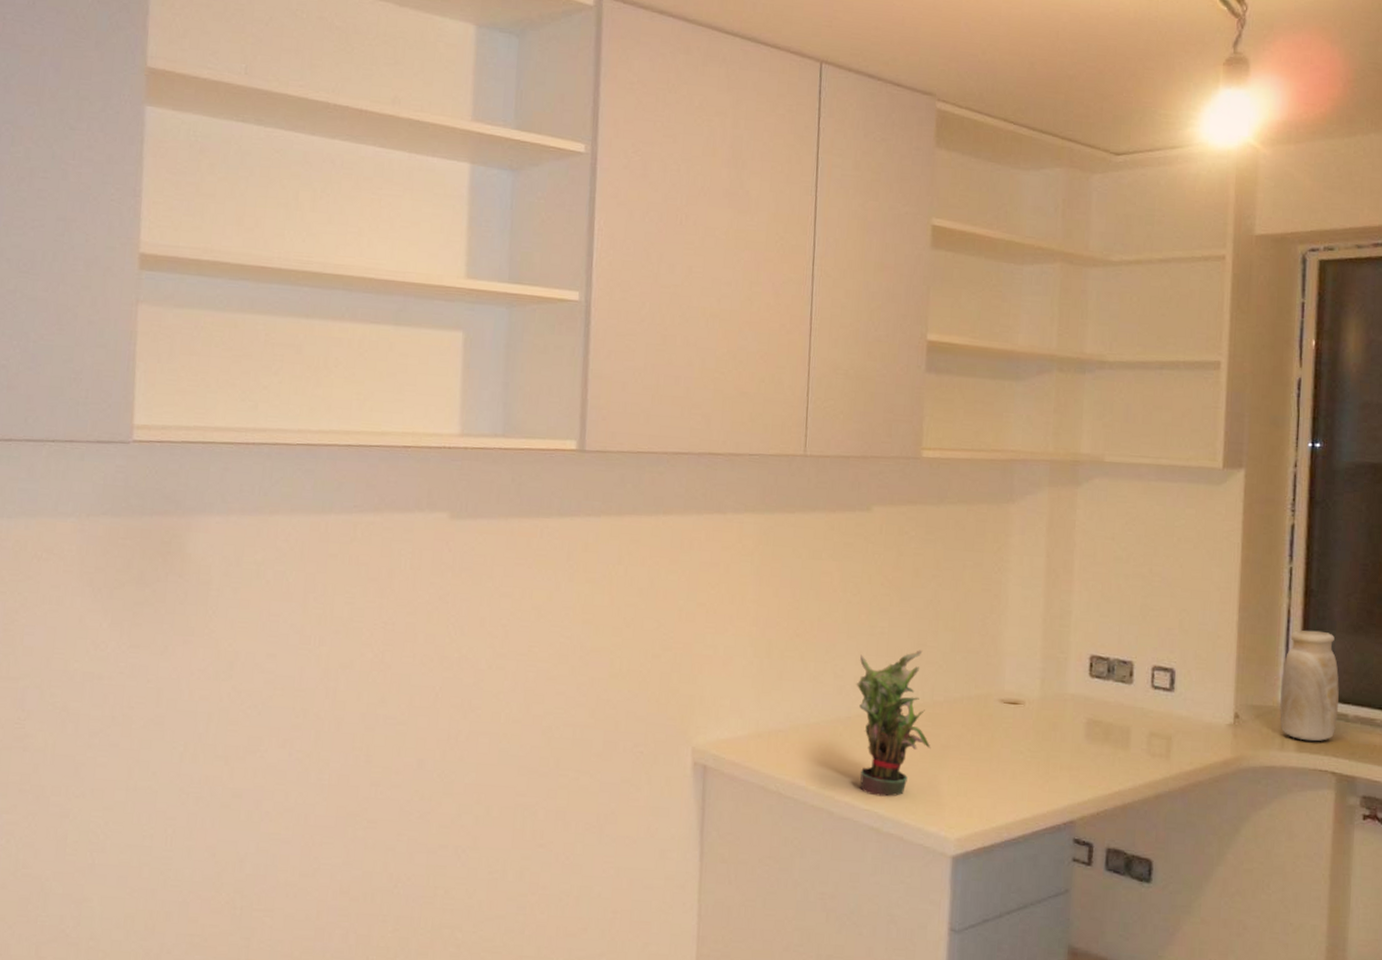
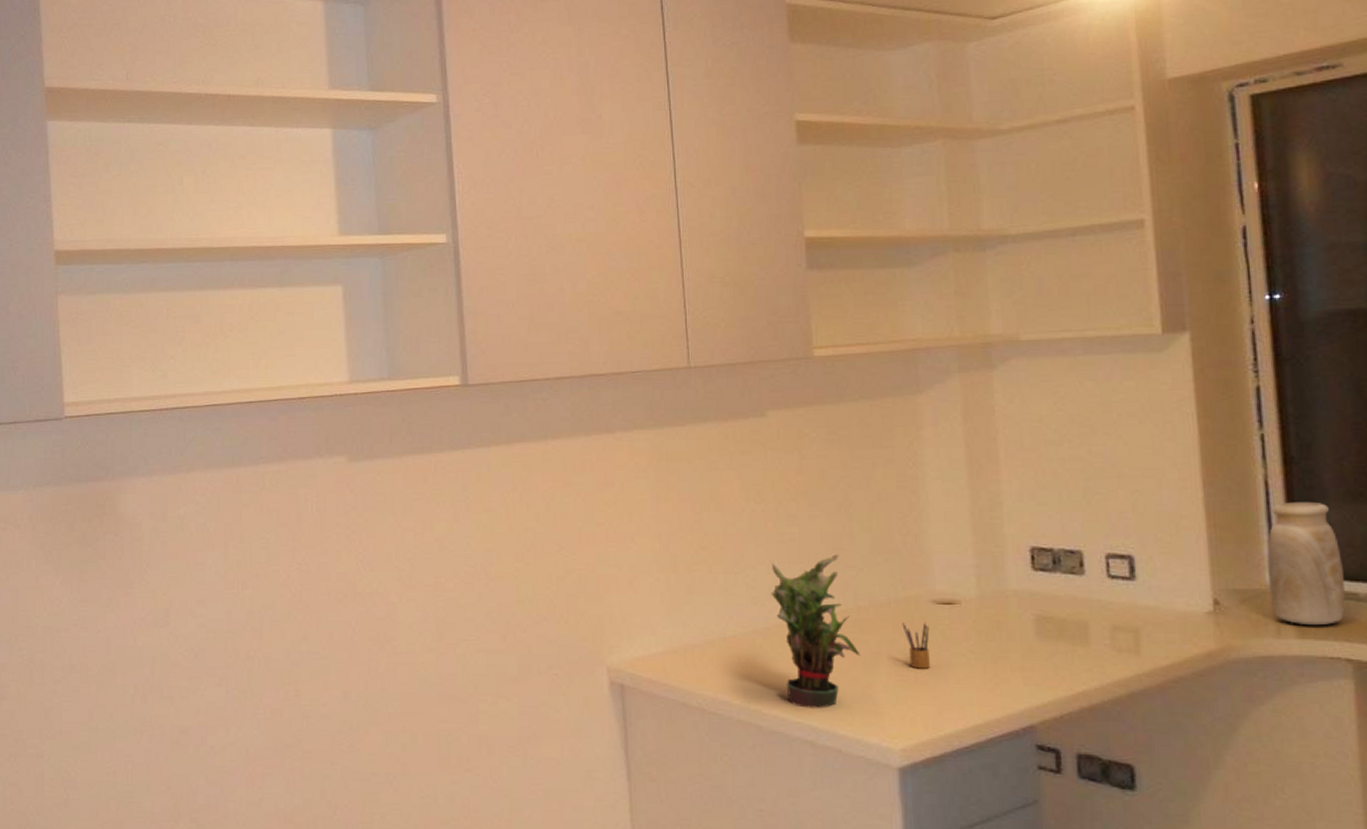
pencil box: none [971,719,995,764] -> present [902,622,930,669]

